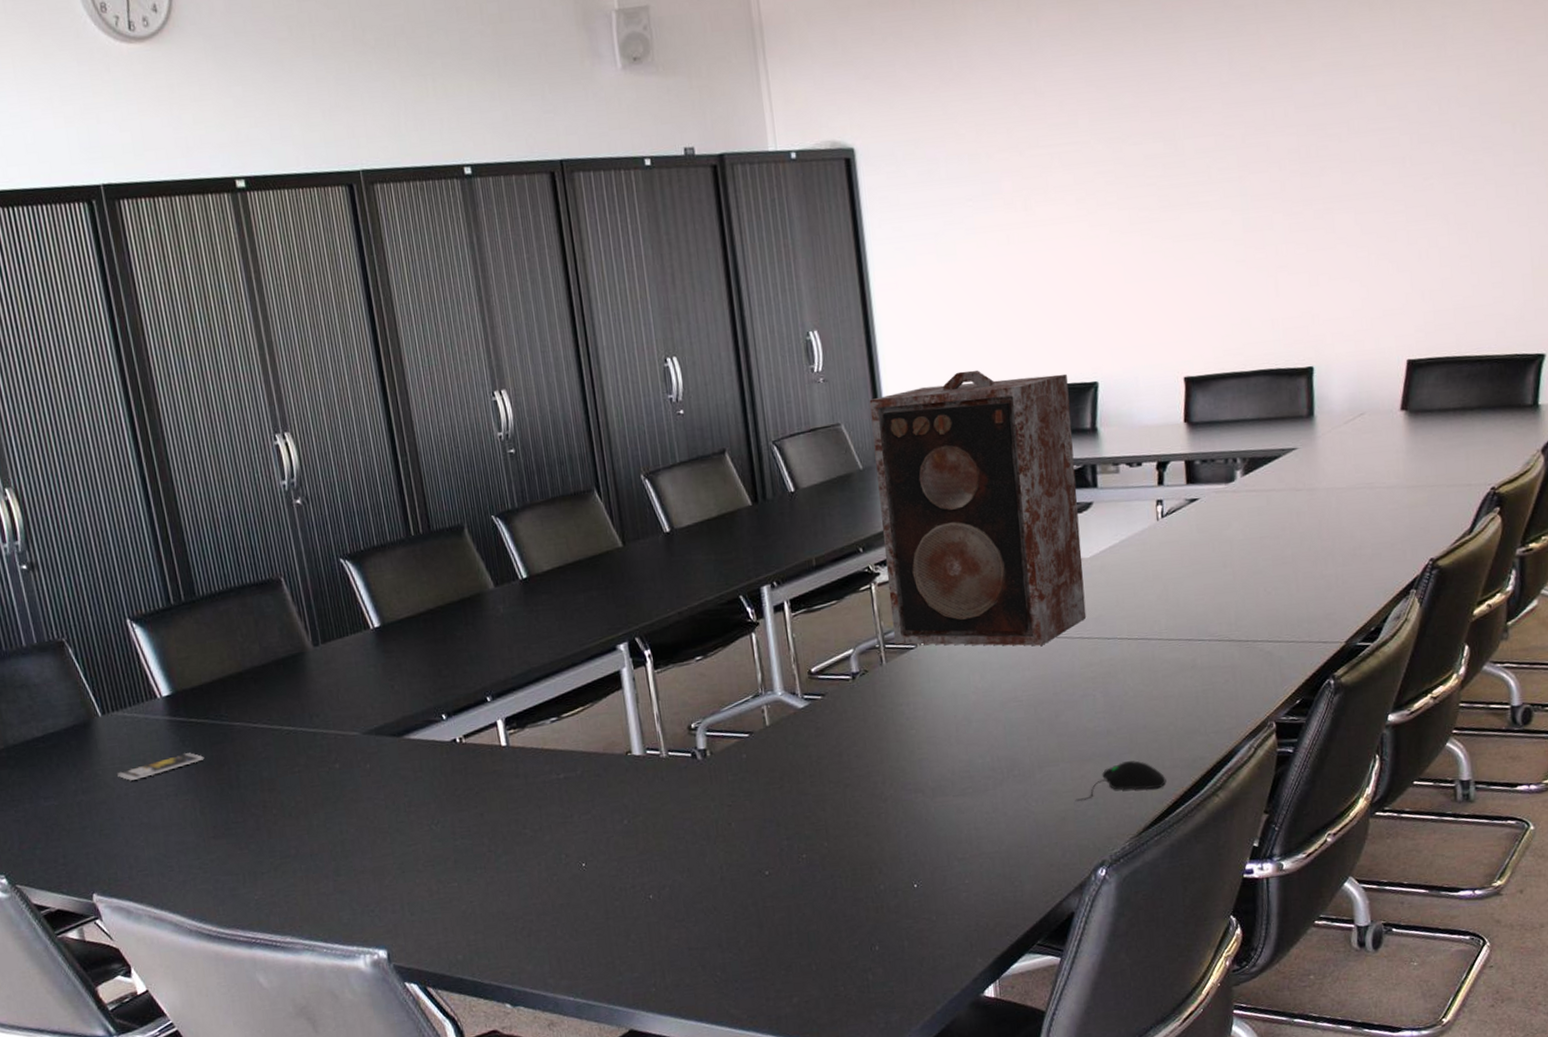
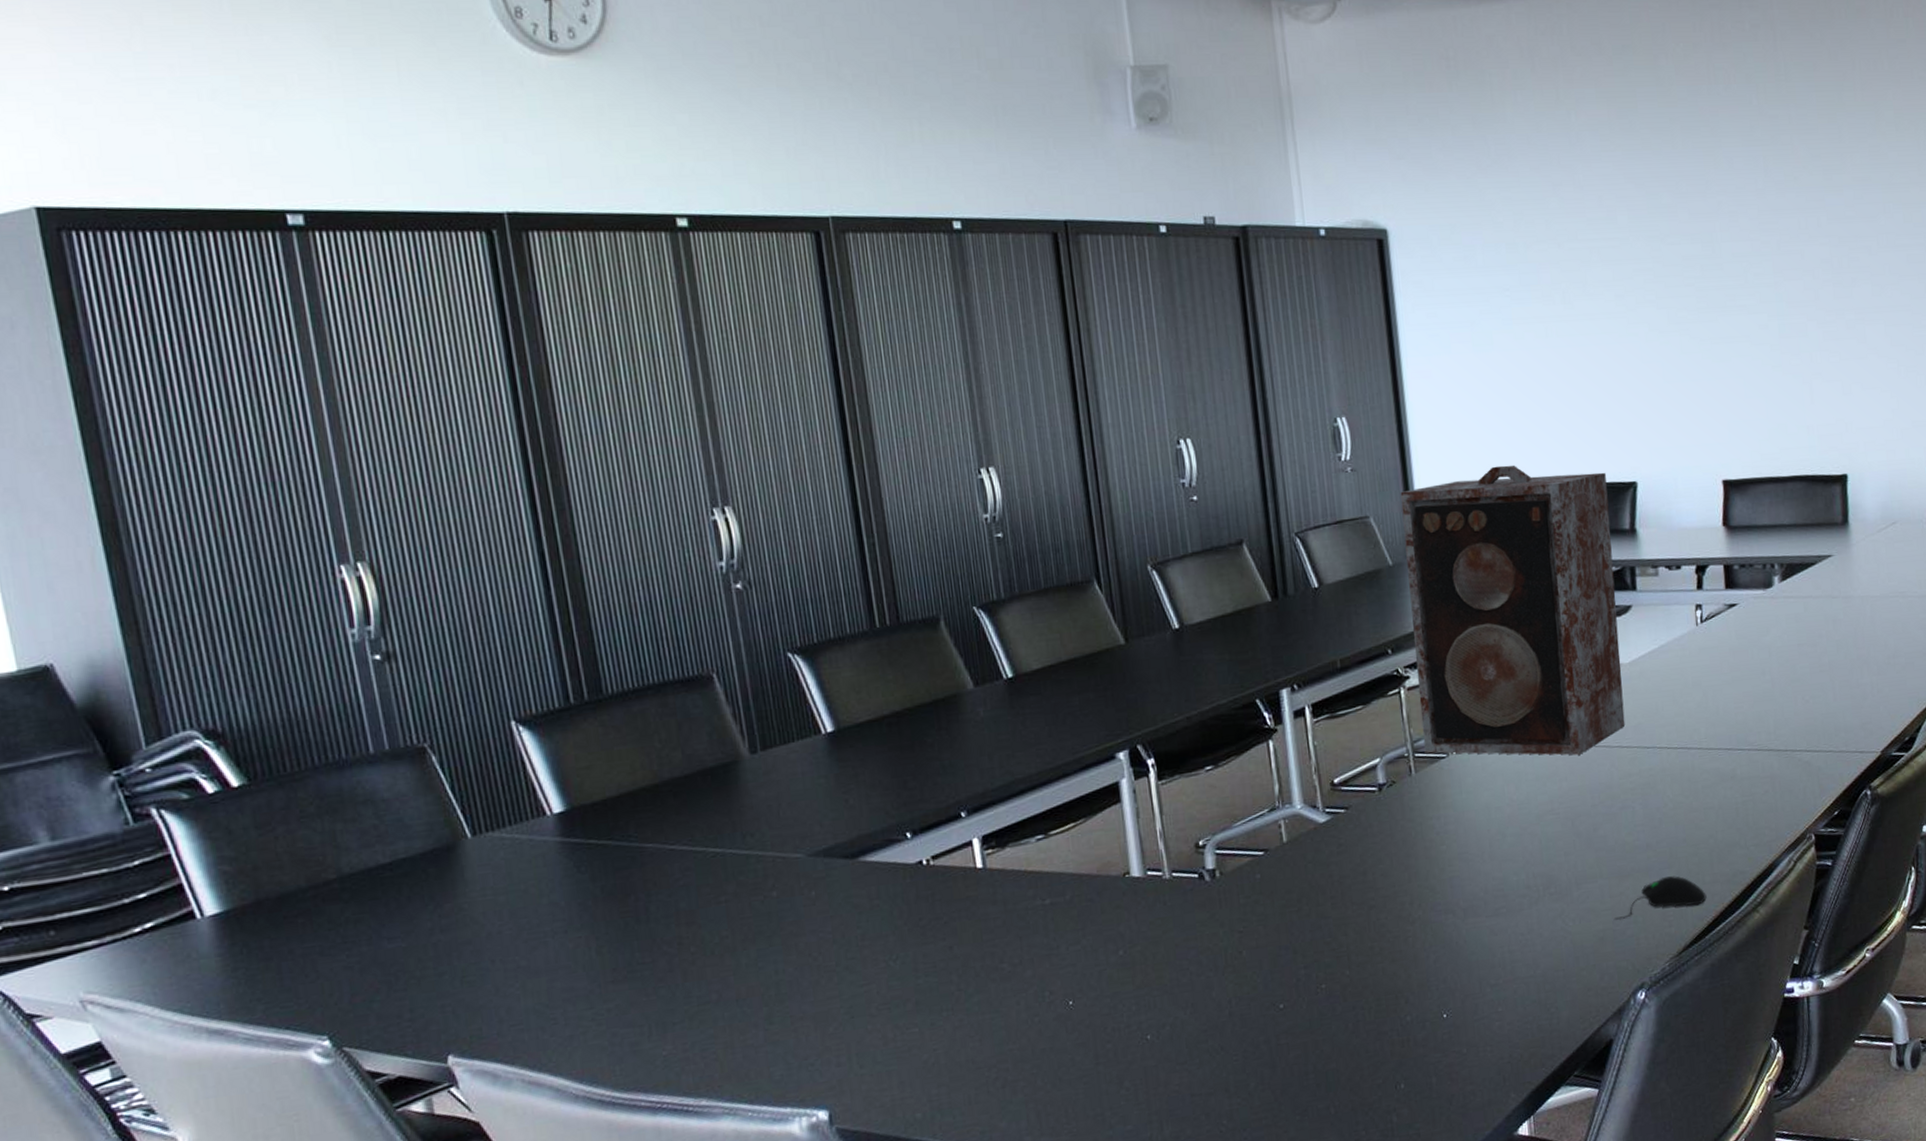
smartphone: present [117,752,204,781] -> none [489,880,605,915]

